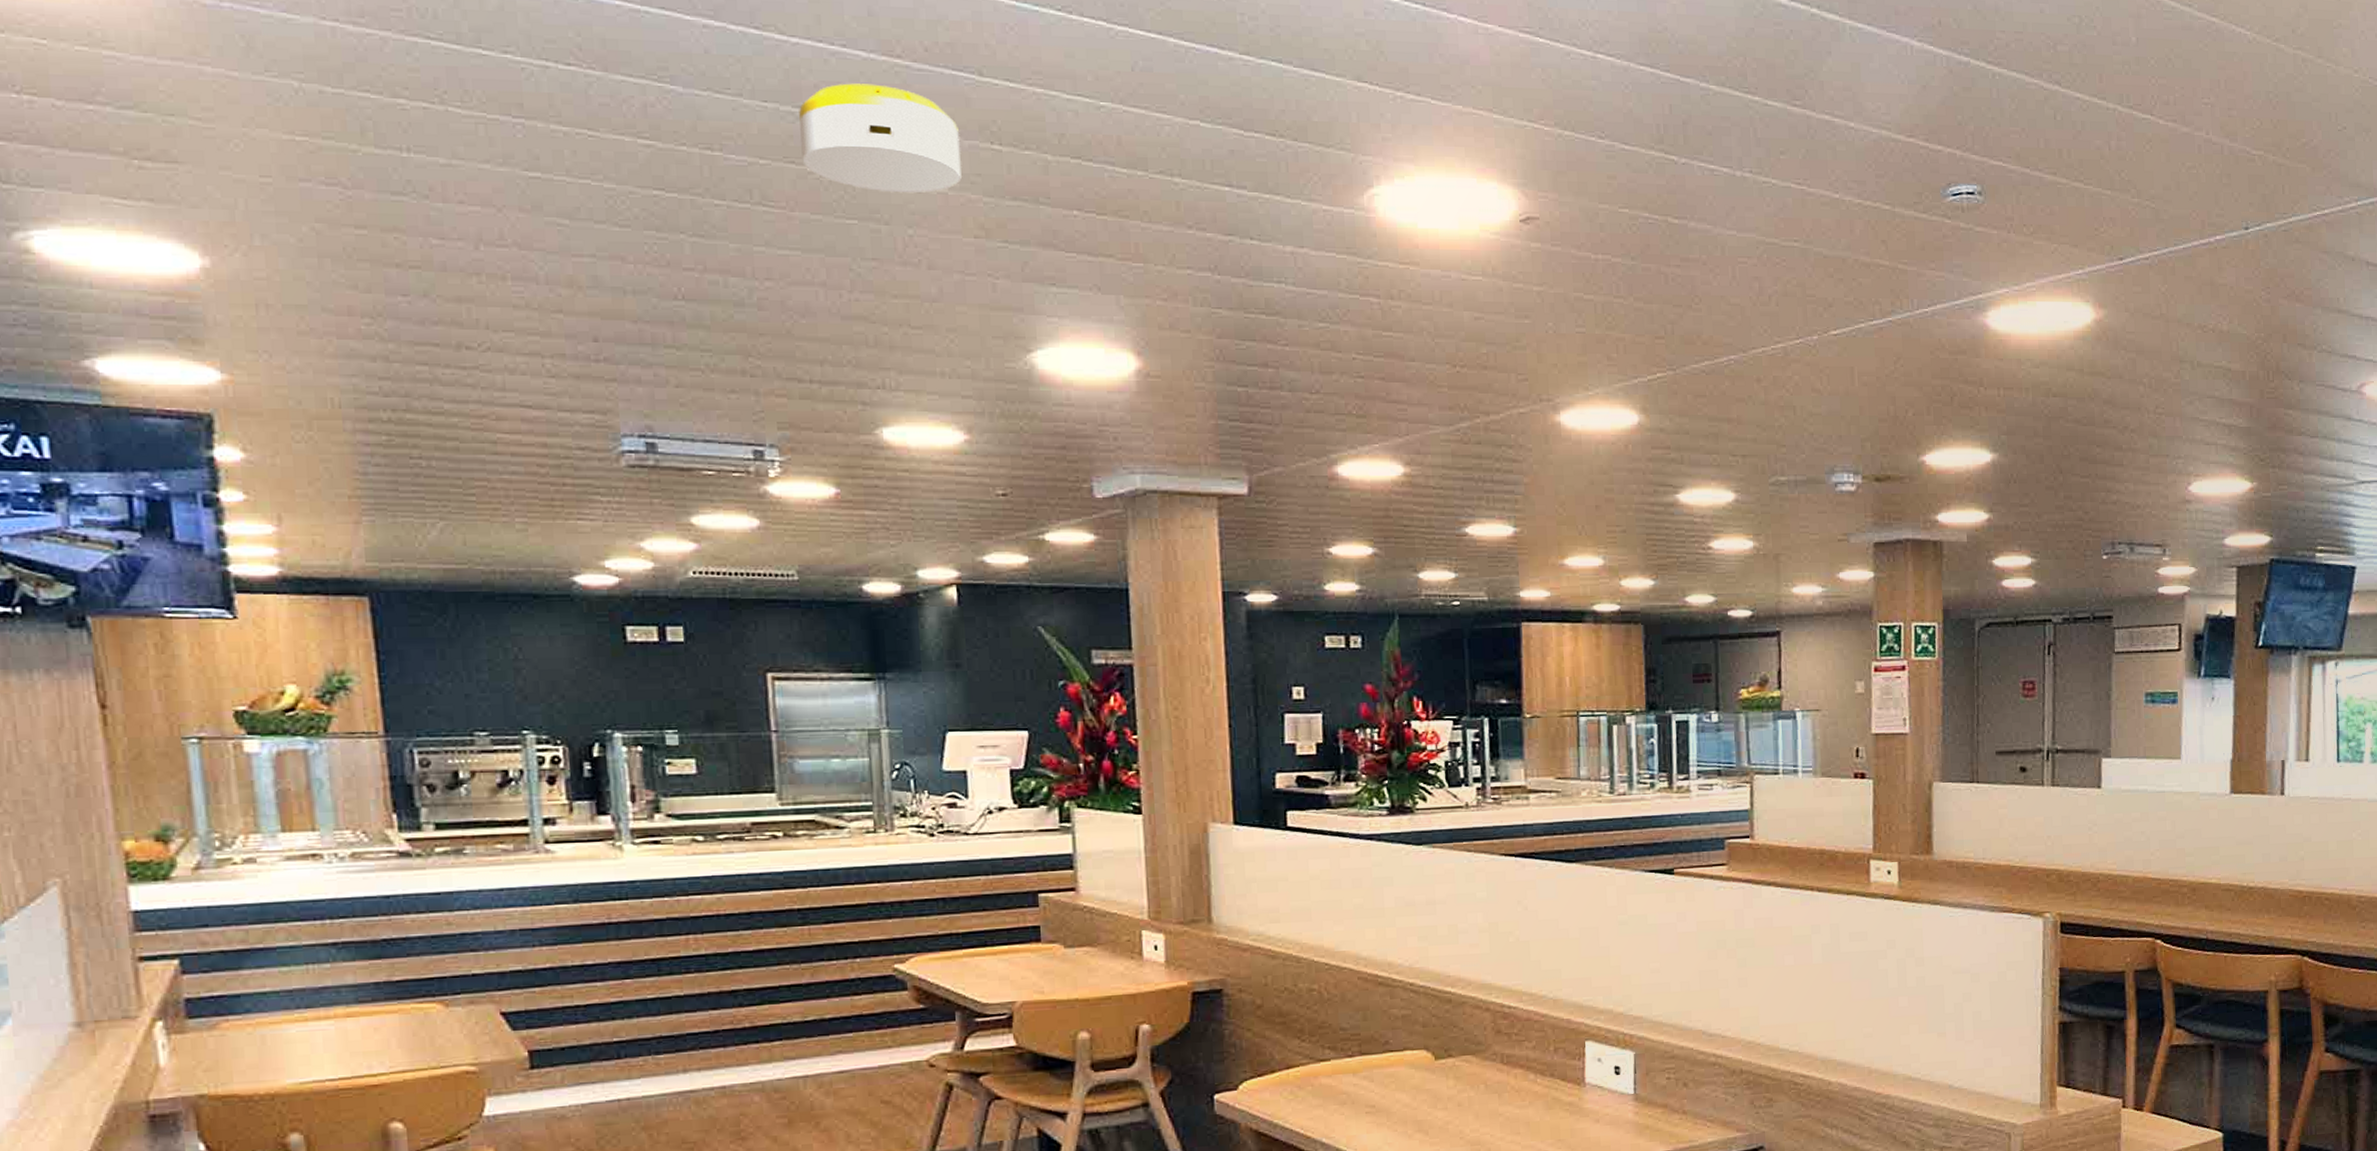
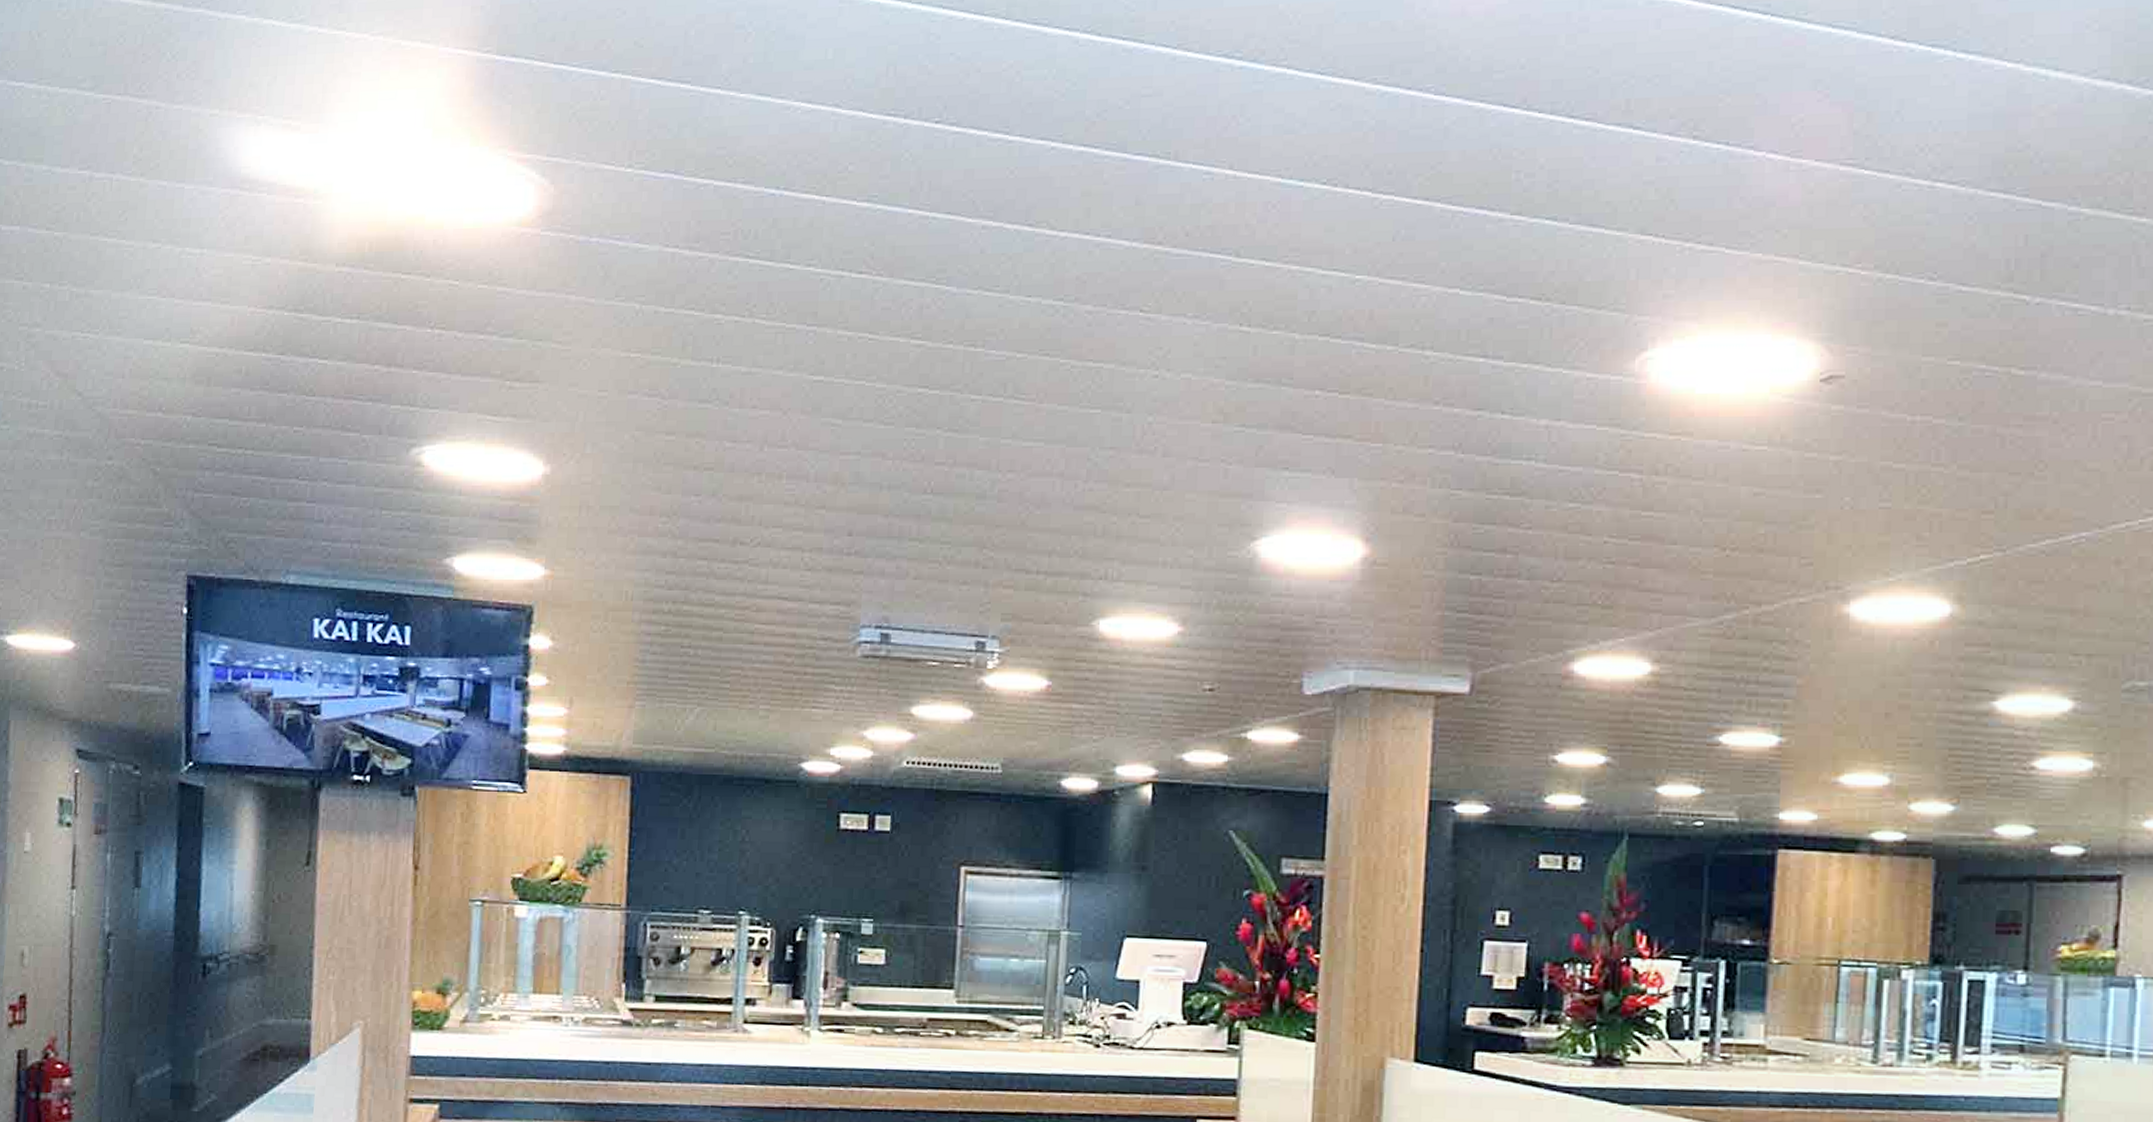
smoke detector: present [799,83,962,193] -> none [1056,272,1209,380]

